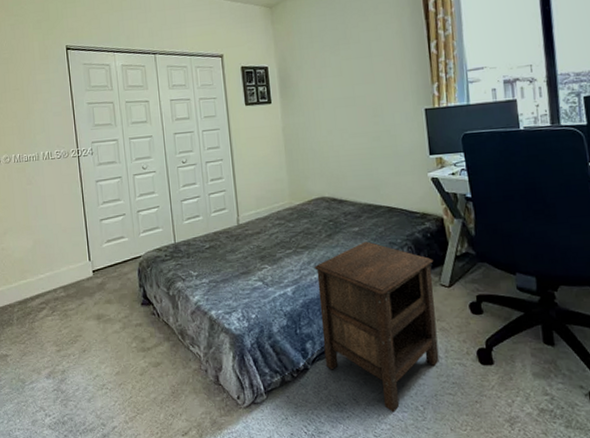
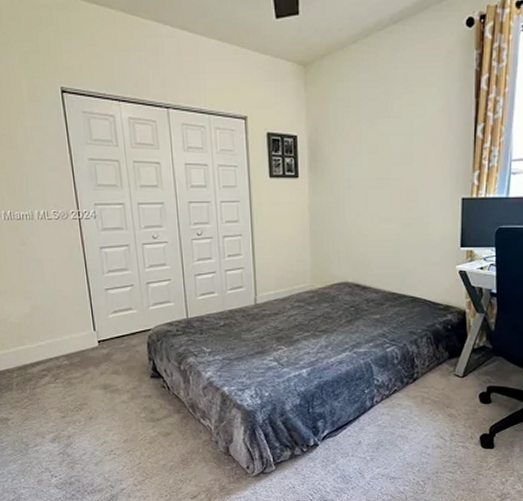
nightstand: present [314,241,440,413] -> none [331,329,451,486]

